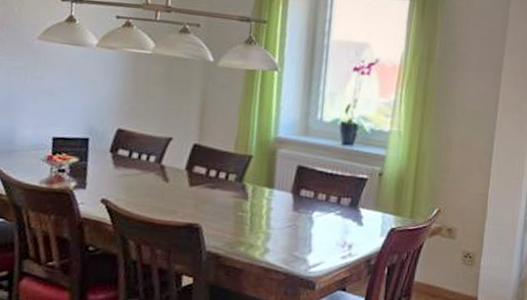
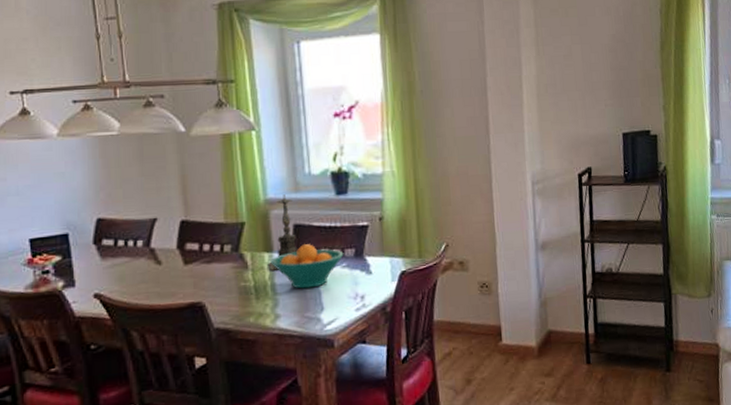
candle holder: none [267,136,301,206] -> present [268,194,298,271]
fruit bowl: none [269,186,340,229] -> present [270,244,344,289]

